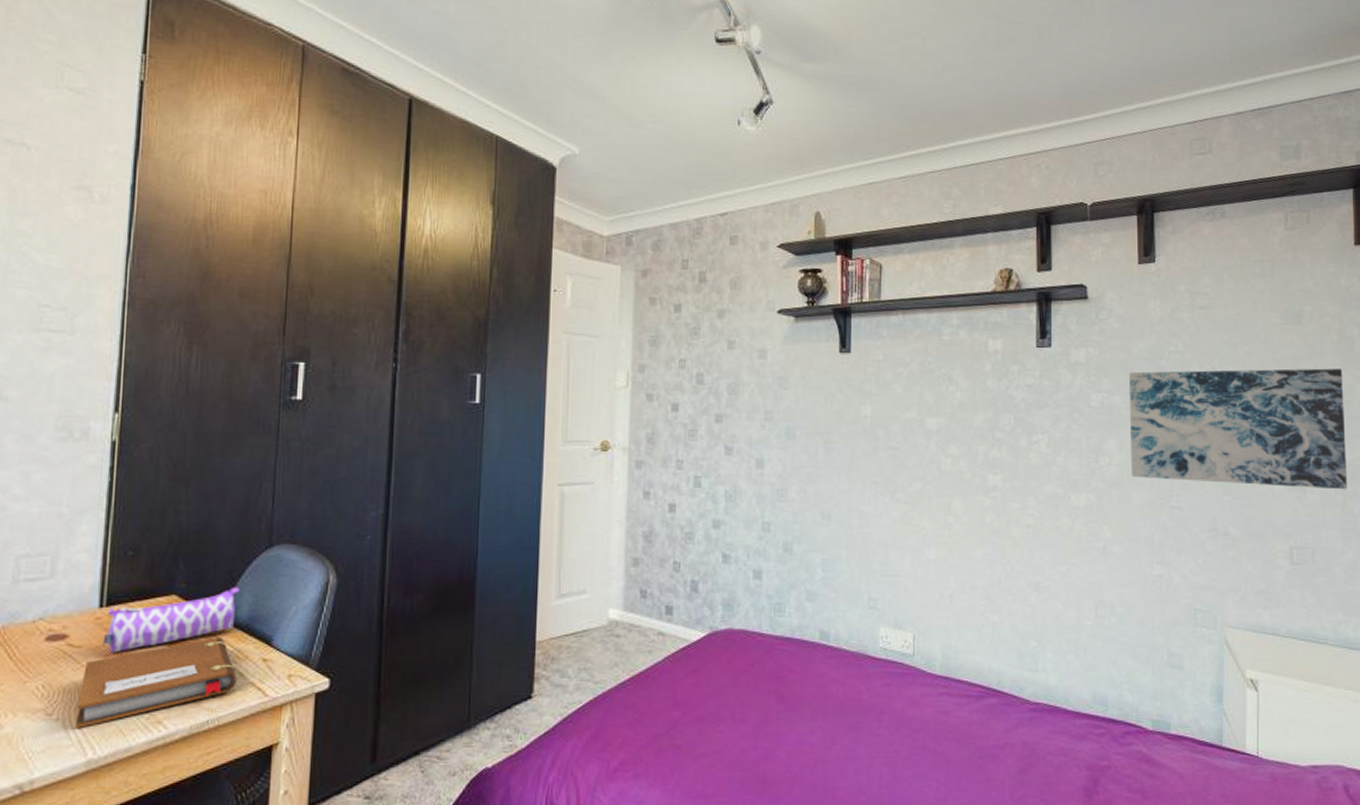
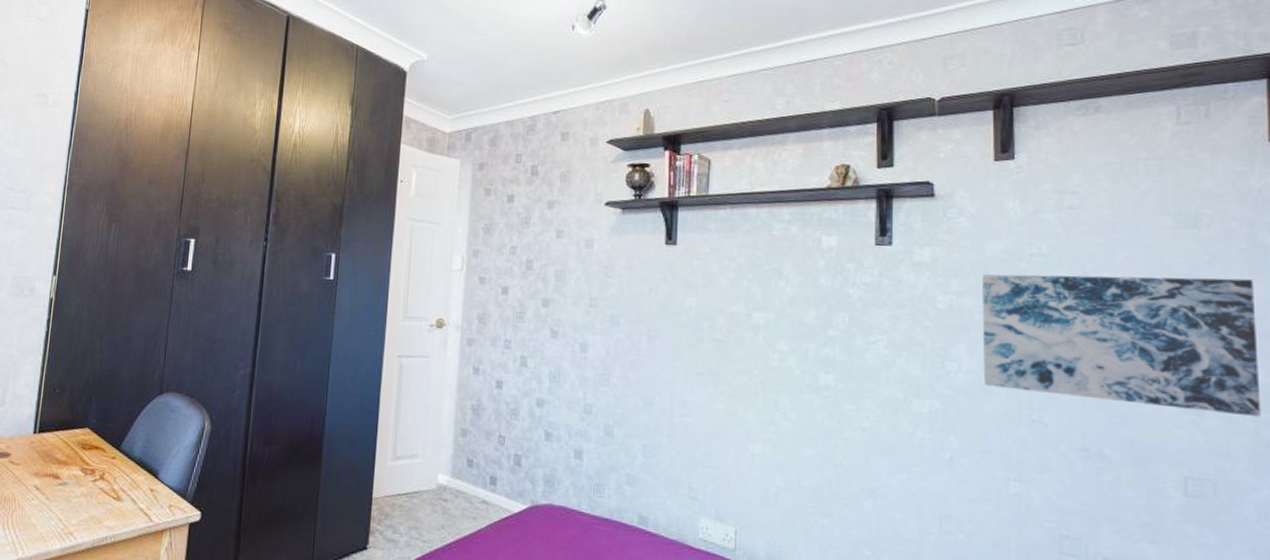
notebook: present [75,637,236,728] -> none [11,466,130,531]
pencil case: present [102,587,241,654] -> none [34,425,137,473]

